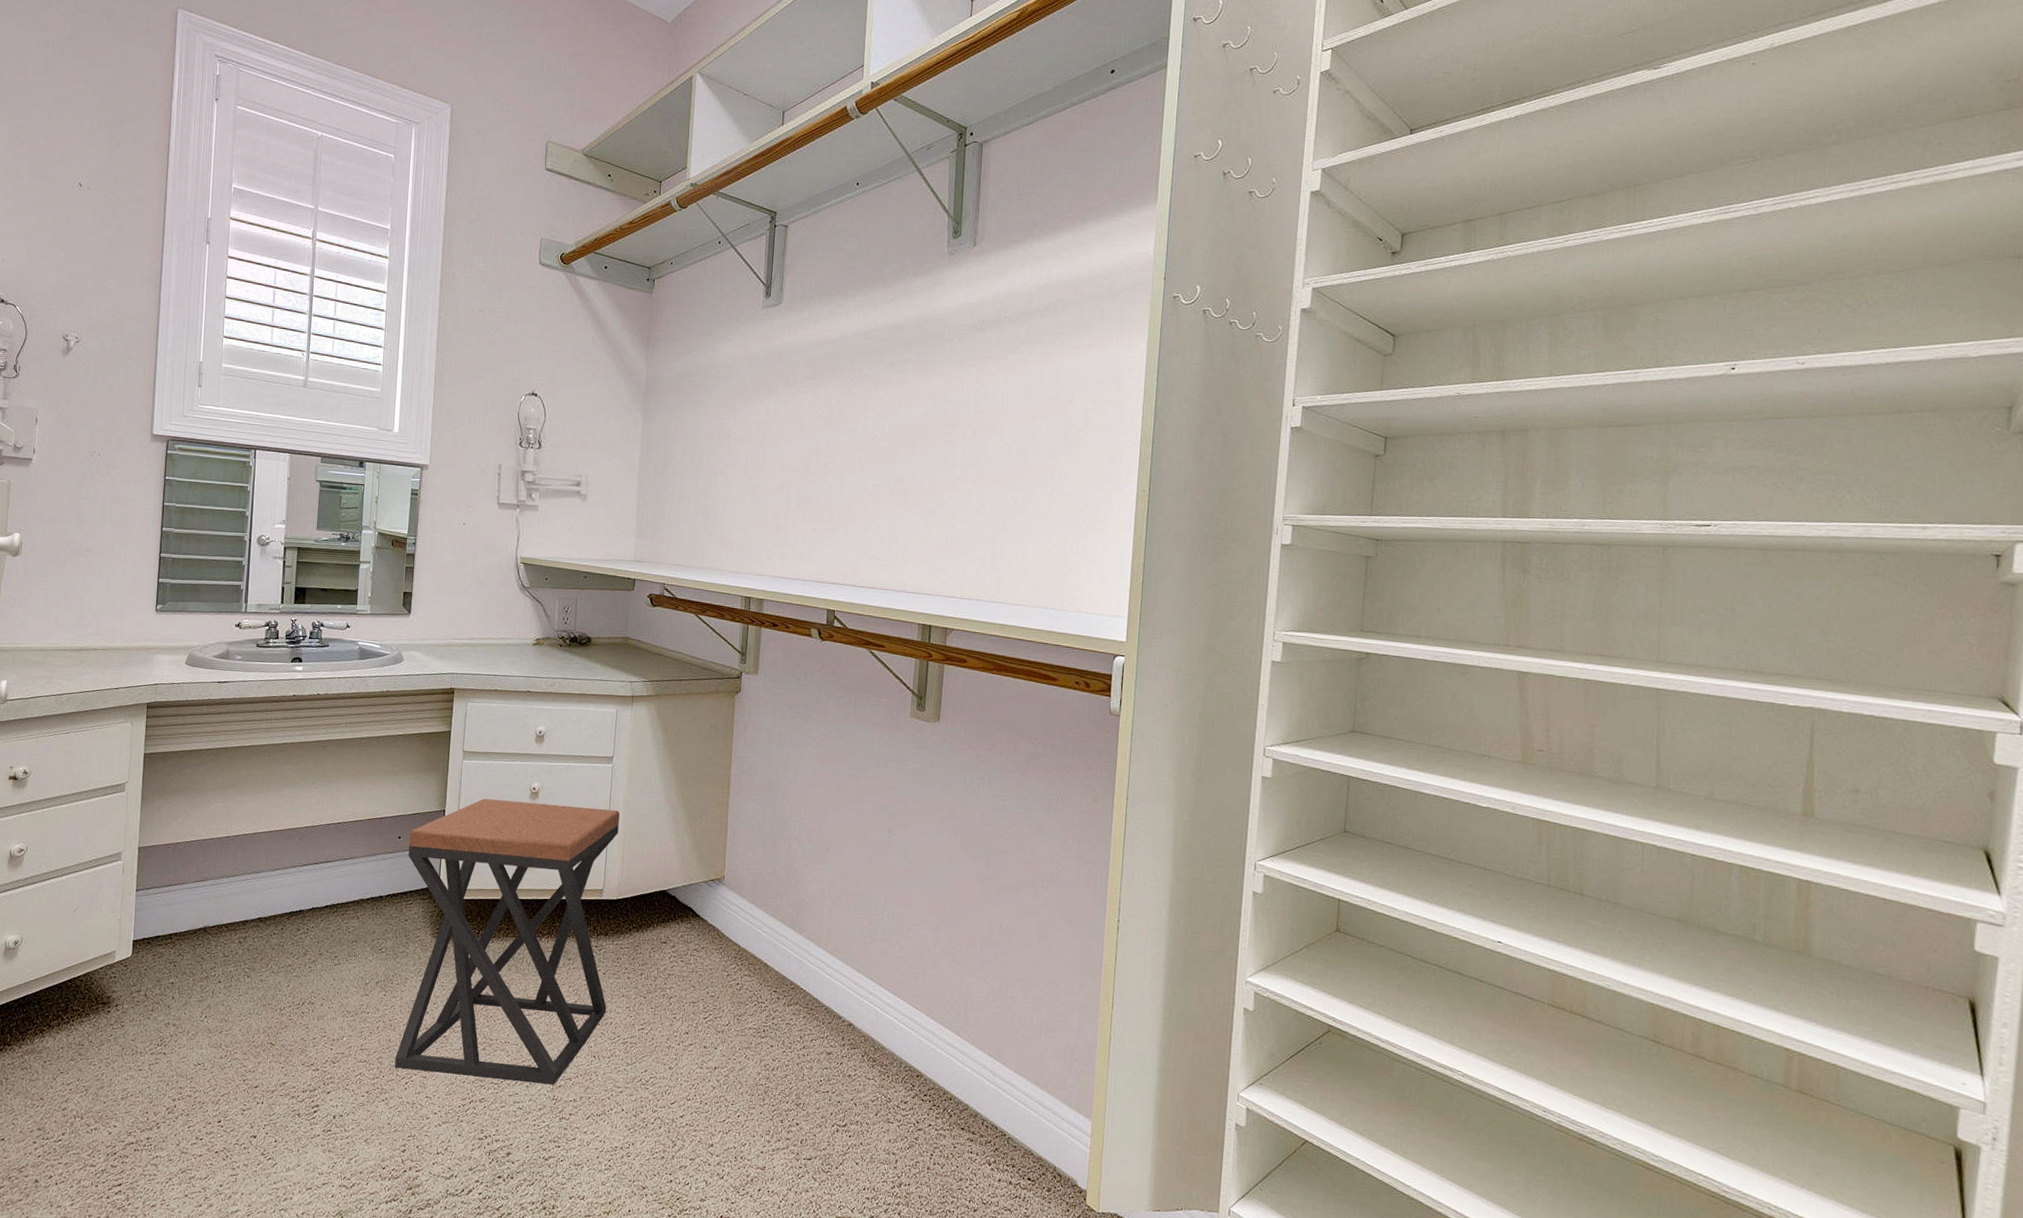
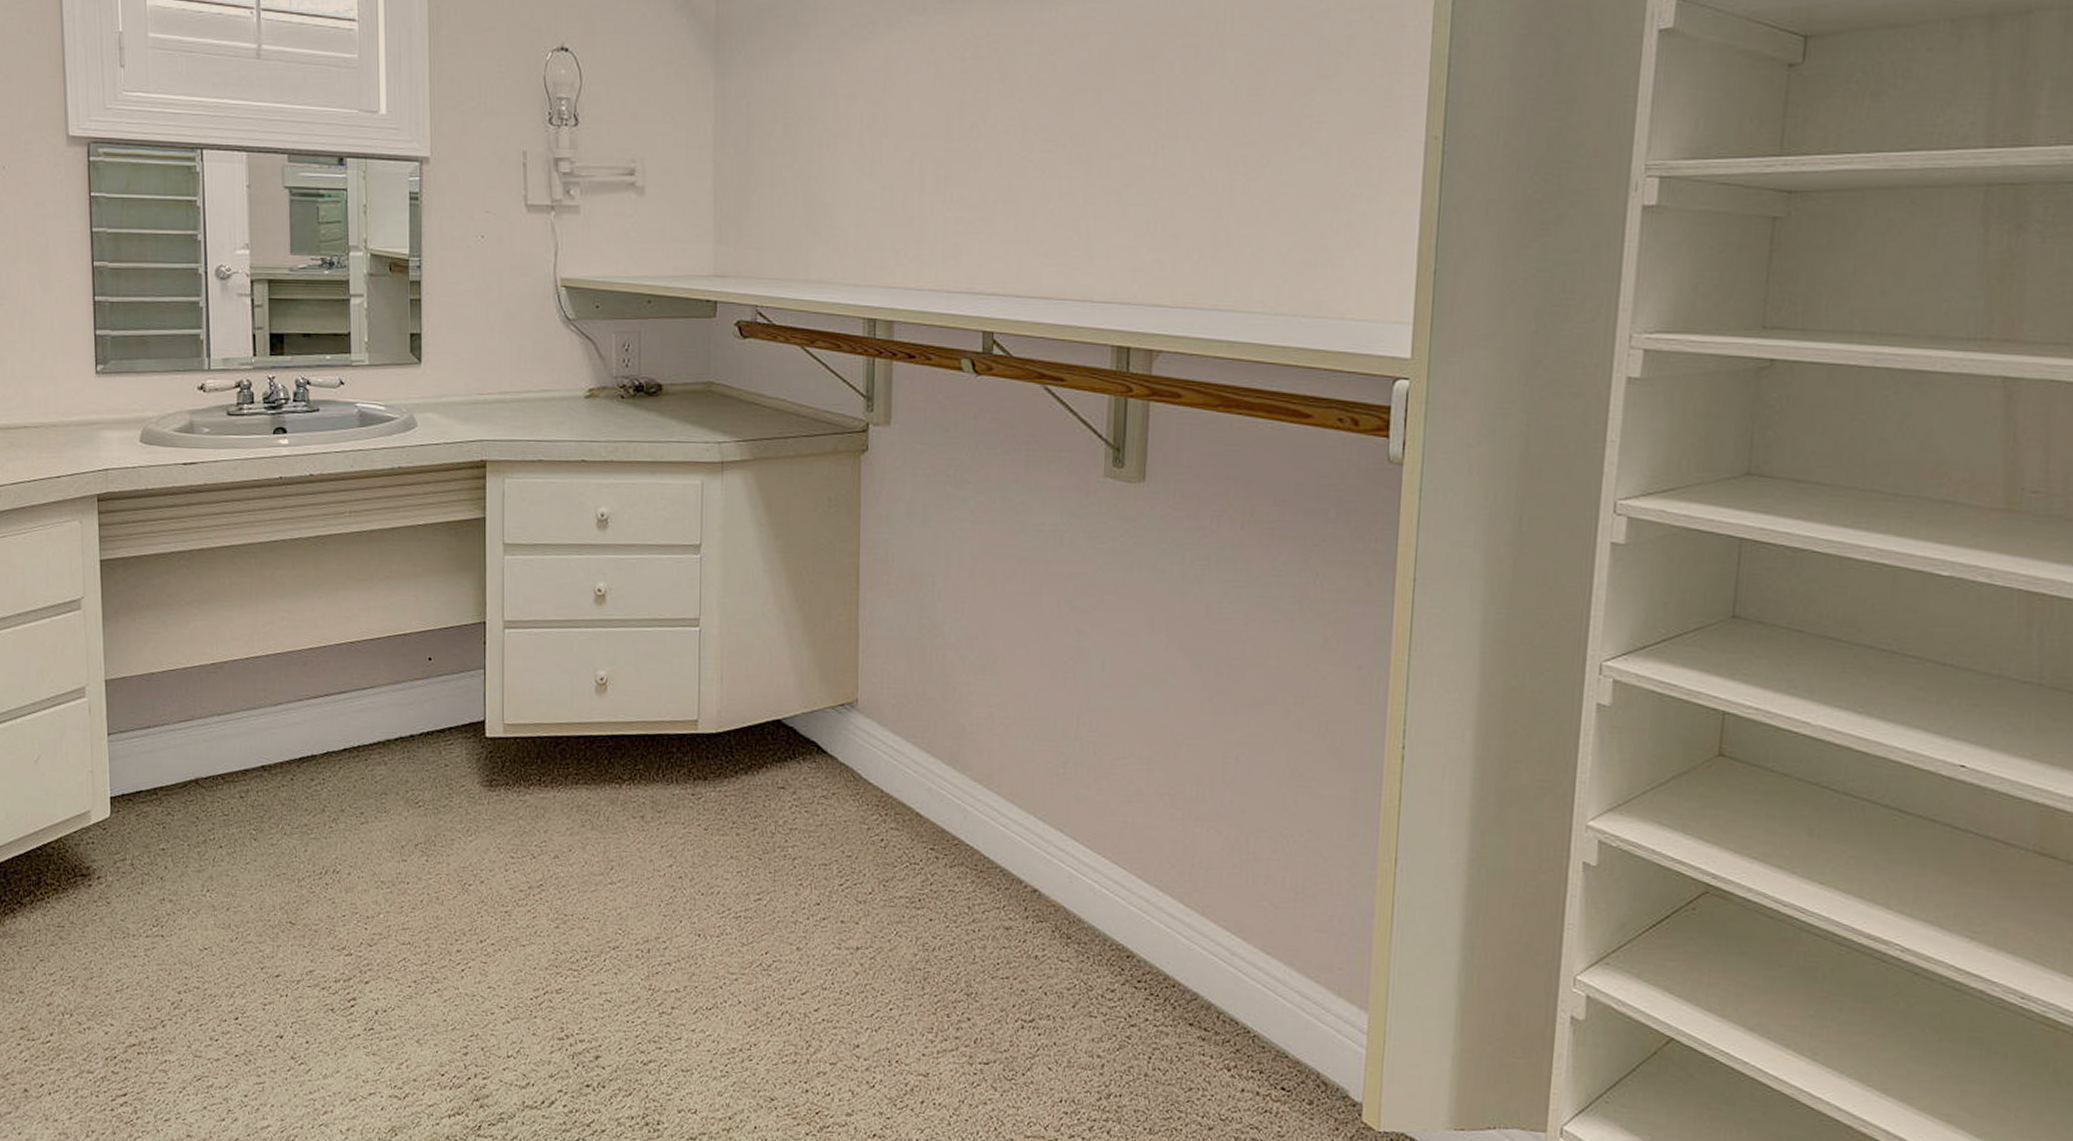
stool: present [395,798,620,1085] -> none [443,605,714,972]

